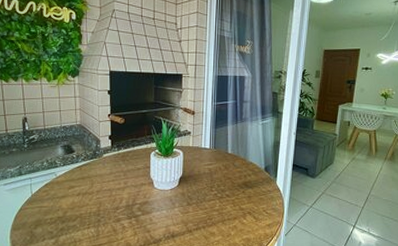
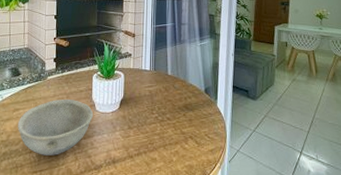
bowl: none [73,177,152,231] -> present [17,100,94,155]

